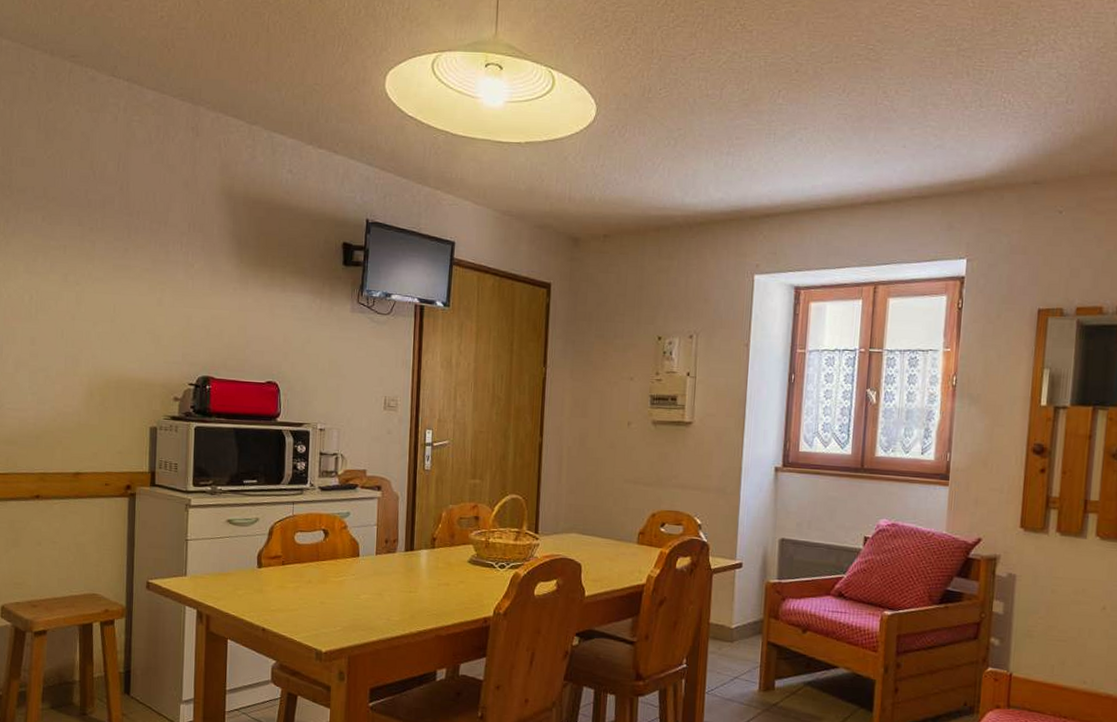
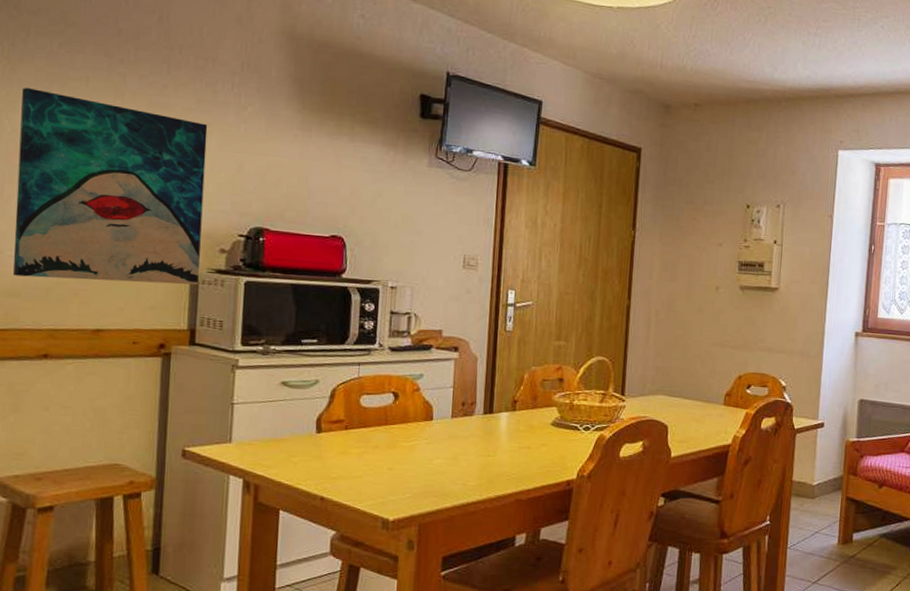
wall art: none [11,258,162,431] -> present [13,87,208,285]

